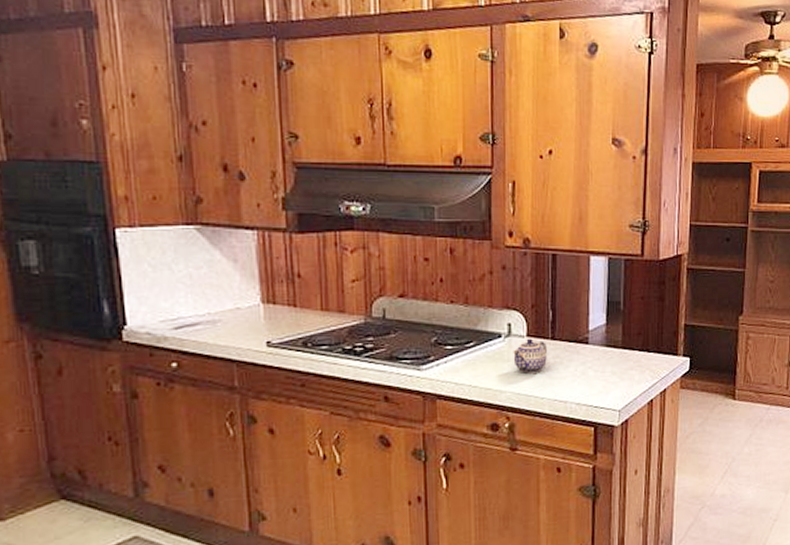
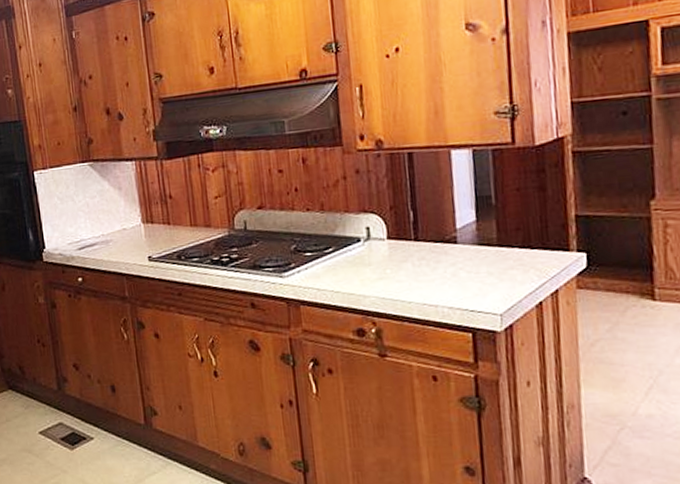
teapot: present [513,338,547,374] -> none [374,241,412,277]

